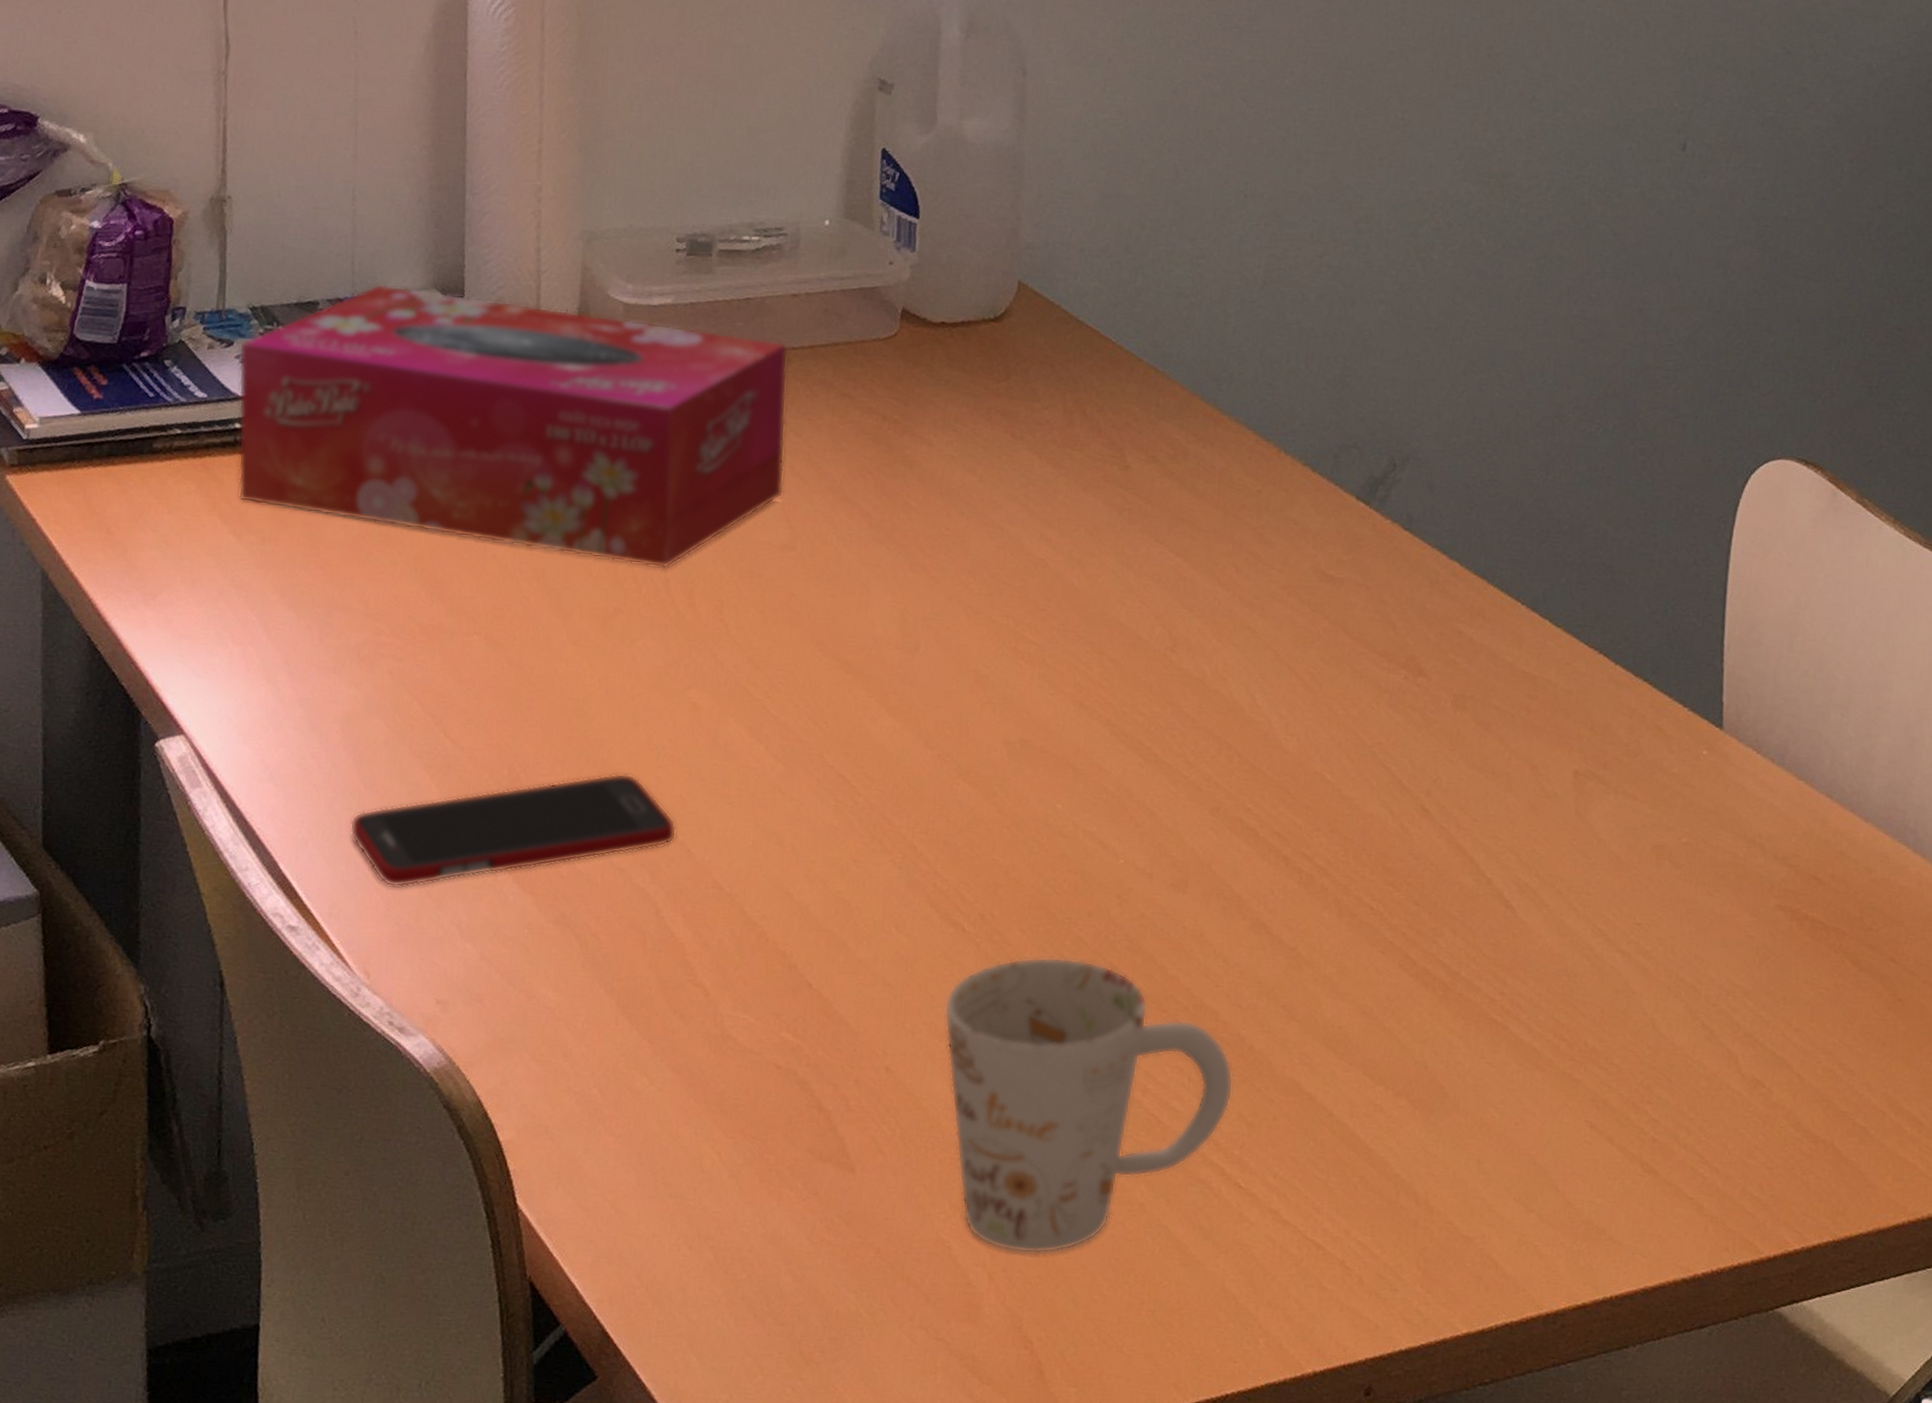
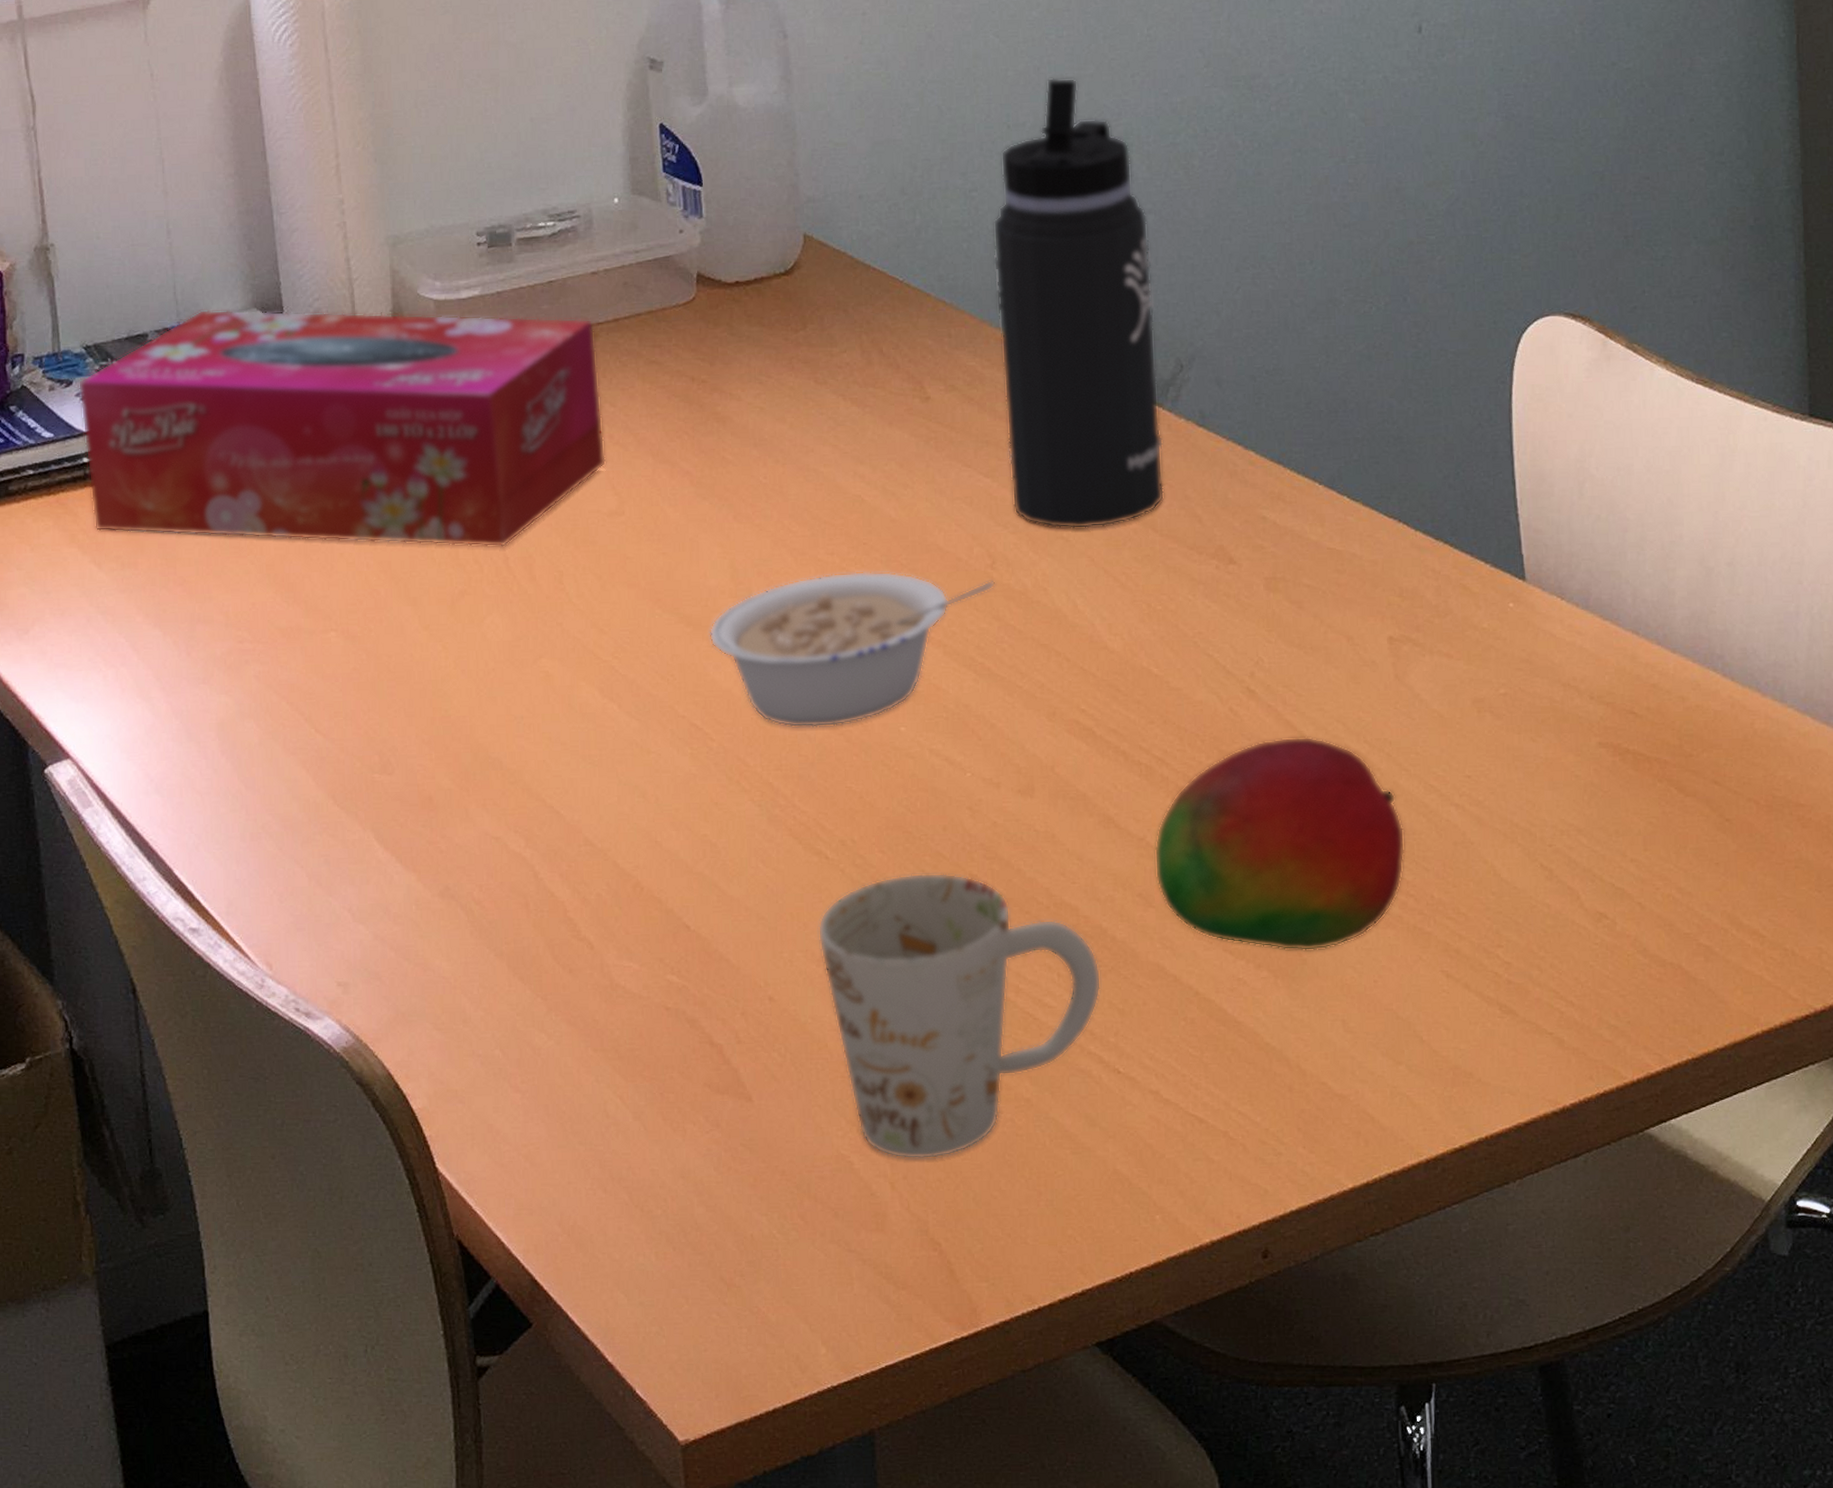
cell phone: present [349,773,677,888] -> none [236,746,545,880]
legume: none [868,636,1173,796] -> present [709,571,995,728]
thermos bottle: none [1201,150,1378,622] -> present [993,77,1165,529]
fruit: none [1302,861,1566,1085] -> present [1154,736,1405,951]

